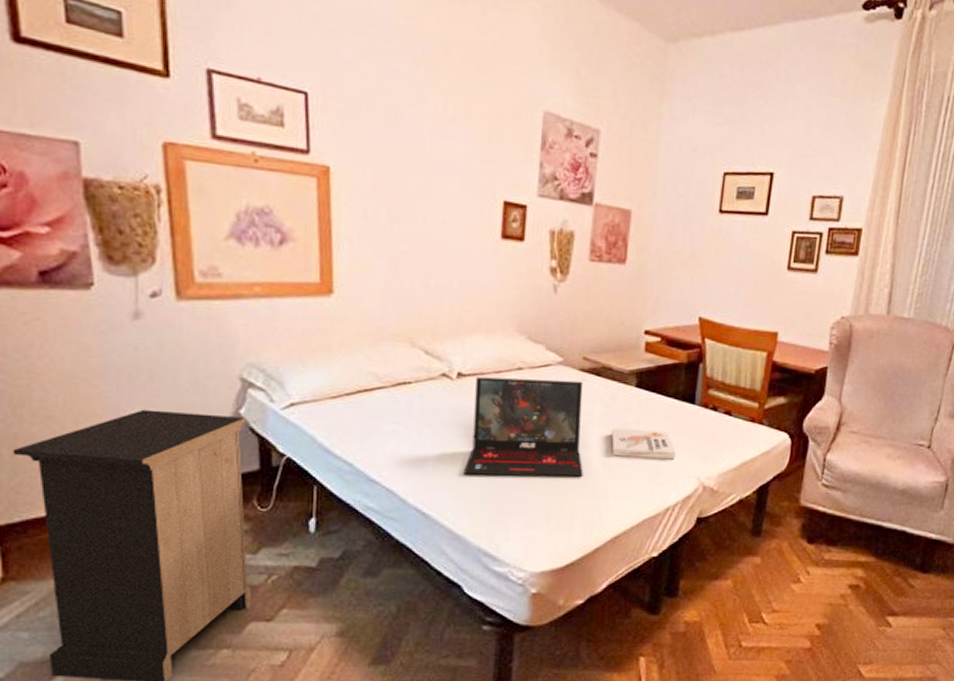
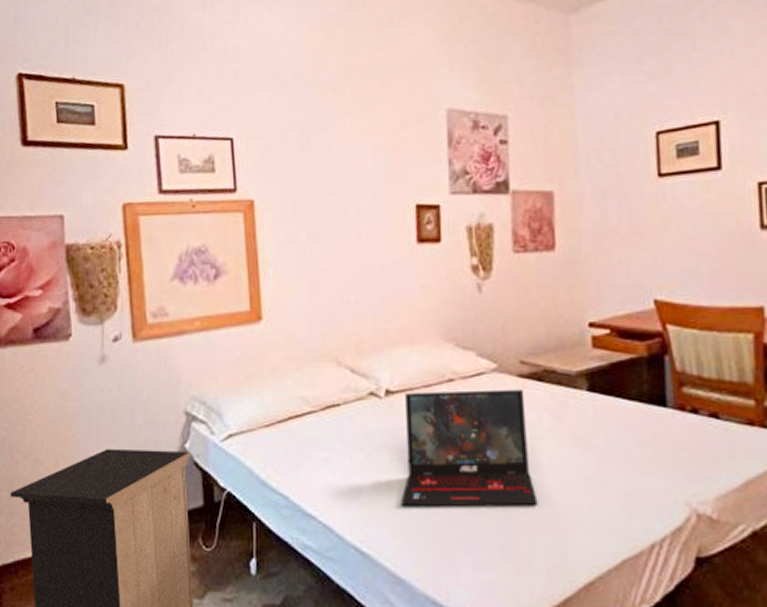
book: present [611,428,676,460] -> none [566,442,652,480]

